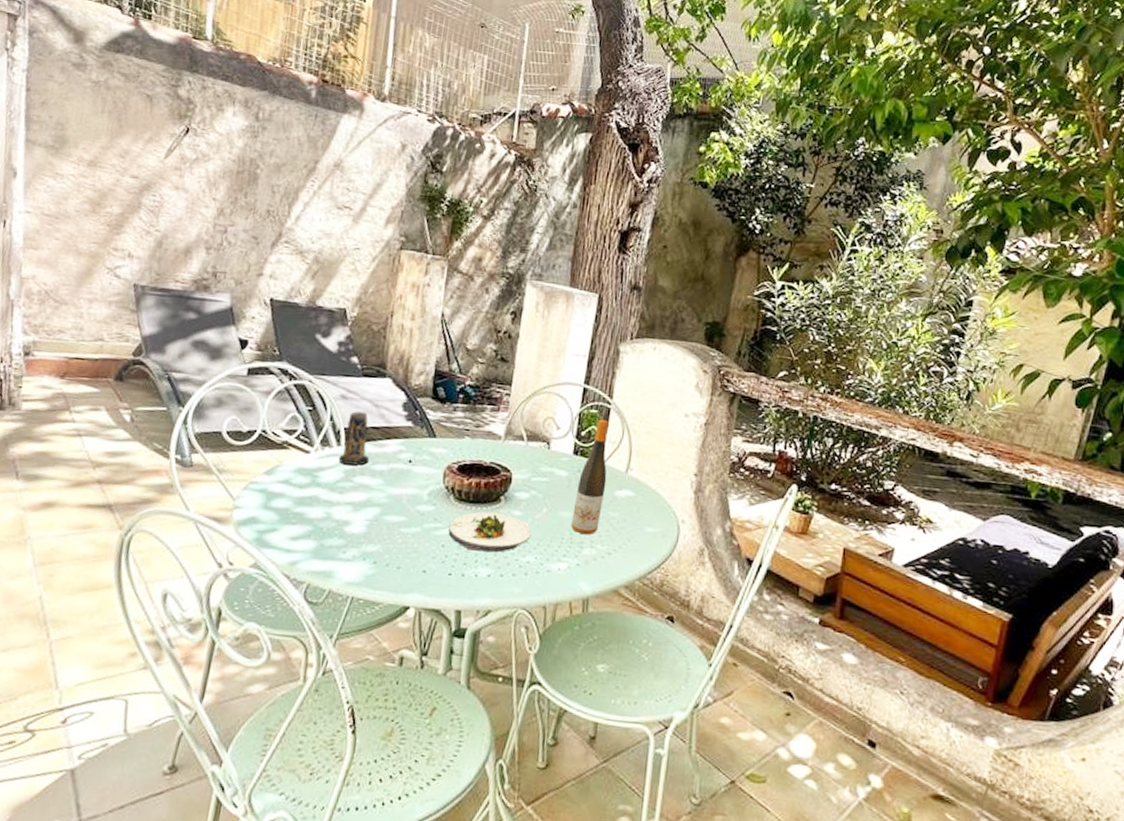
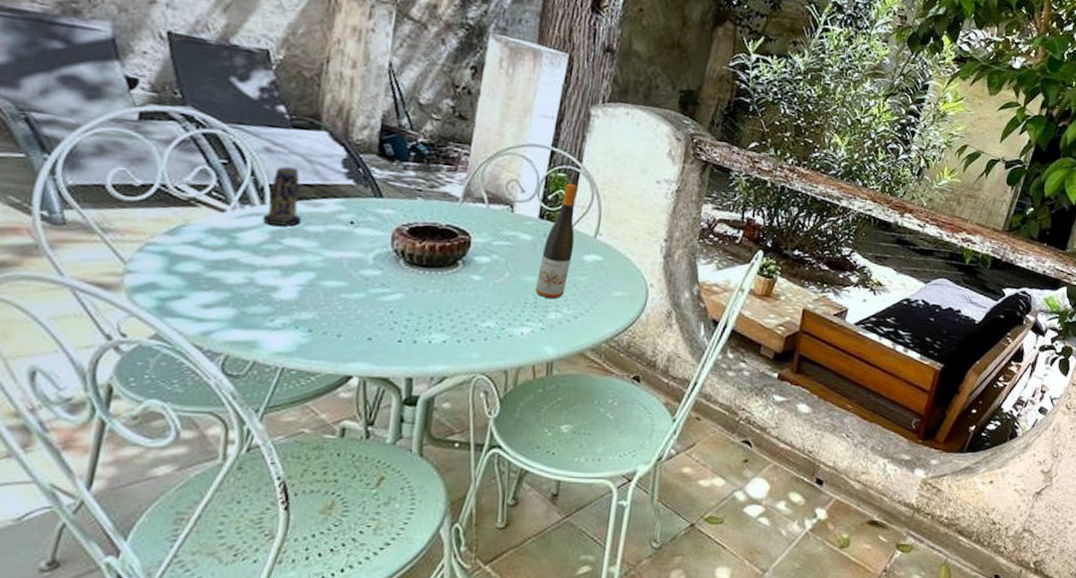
salad plate: present [448,511,531,553] -> none [398,276,492,318]

